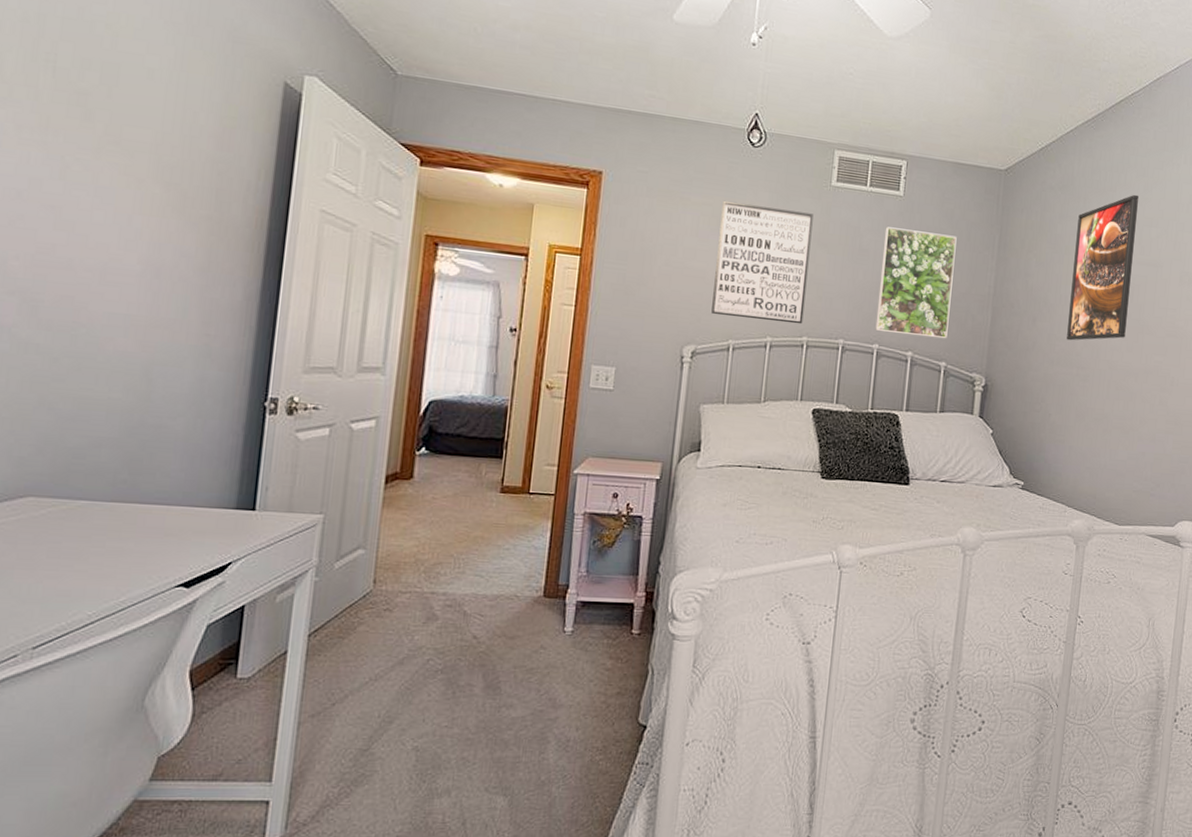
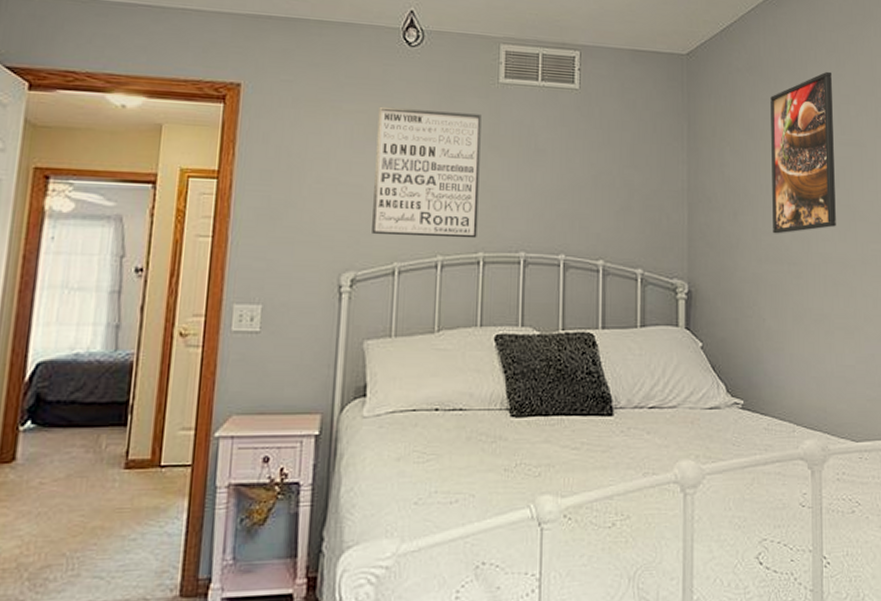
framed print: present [875,227,957,339] -> none [560,123,642,243]

